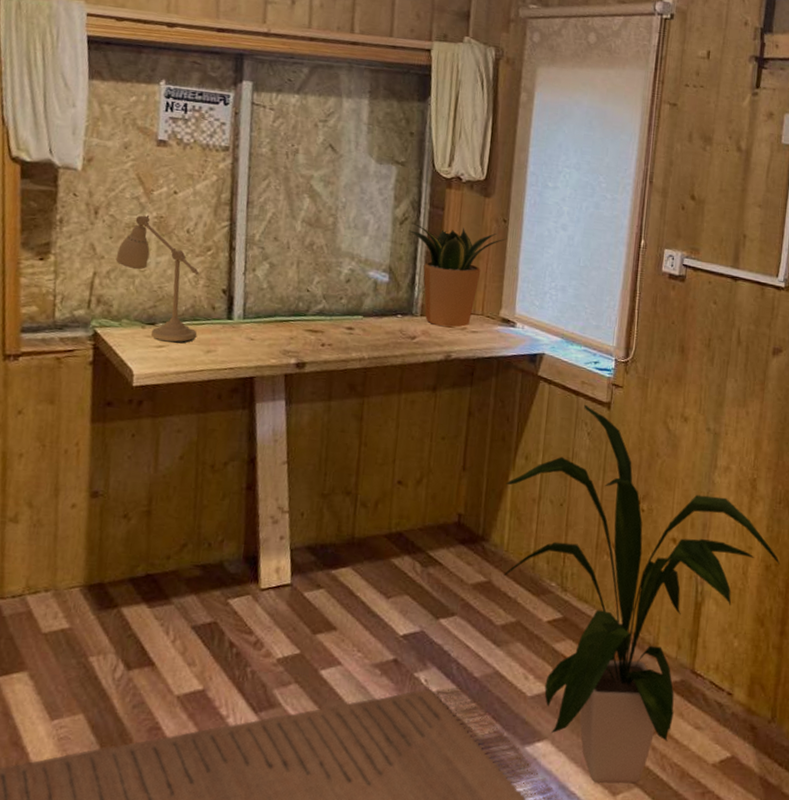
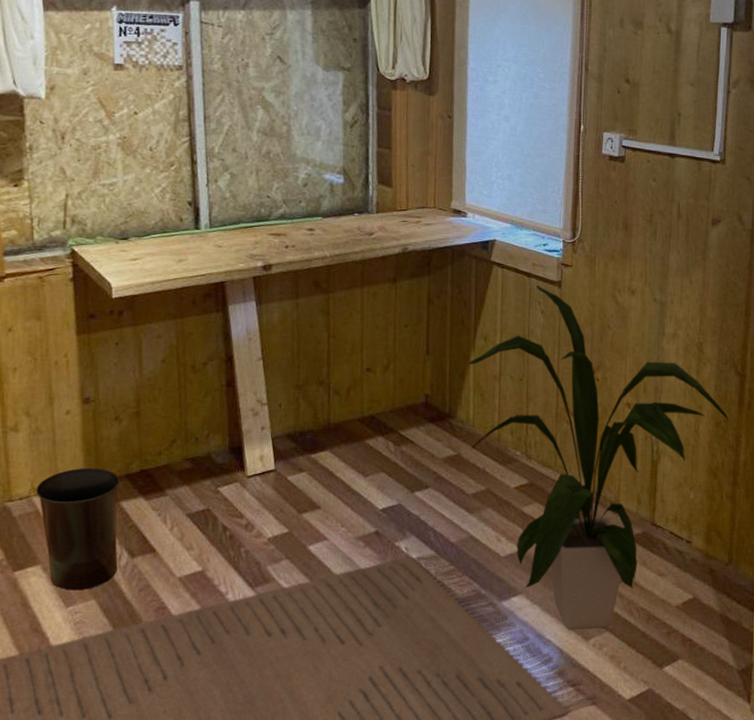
waste bin: none [30,567,123,703] -> present [36,467,120,591]
desk lamp: present [115,214,199,343] -> none [85,136,168,256]
potted plant: present [408,222,506,328] -> none [359,124,452,222]

